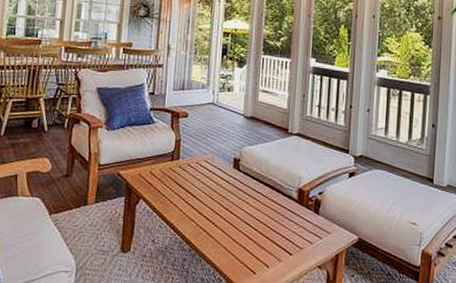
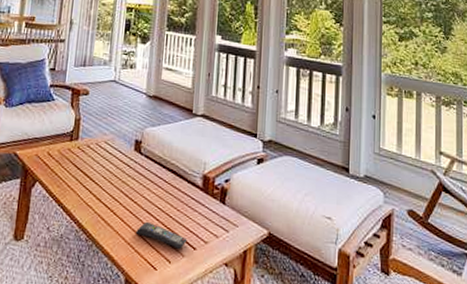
remote control: none [236,231,284,255] -> present [136,221,187,249]

